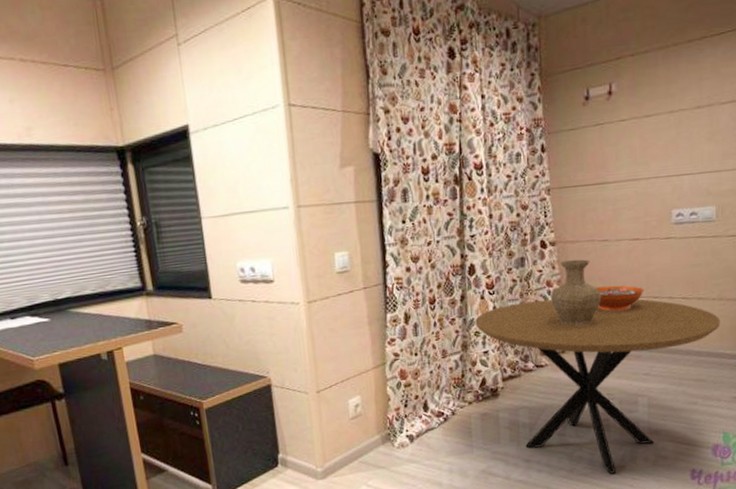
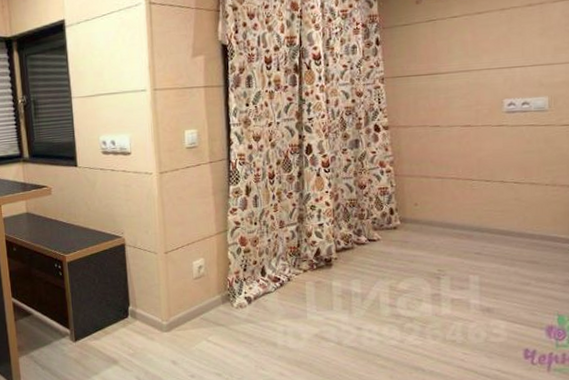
dining table: present [475,298,721,474] -> none [311,179,554,347]
vase: present [551,259,602,326] -> none [384,143,433,204]
decorative bowl: present [595,285,644,311] -> none [427,168,476,192]

